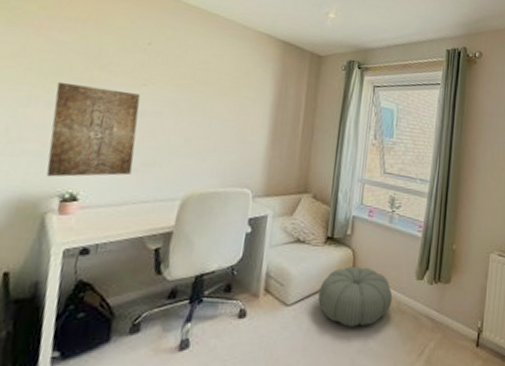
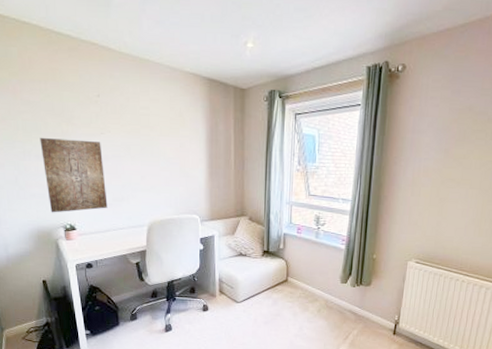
pouf: present [318,266,393,327] -> none [261,273,321,318]

